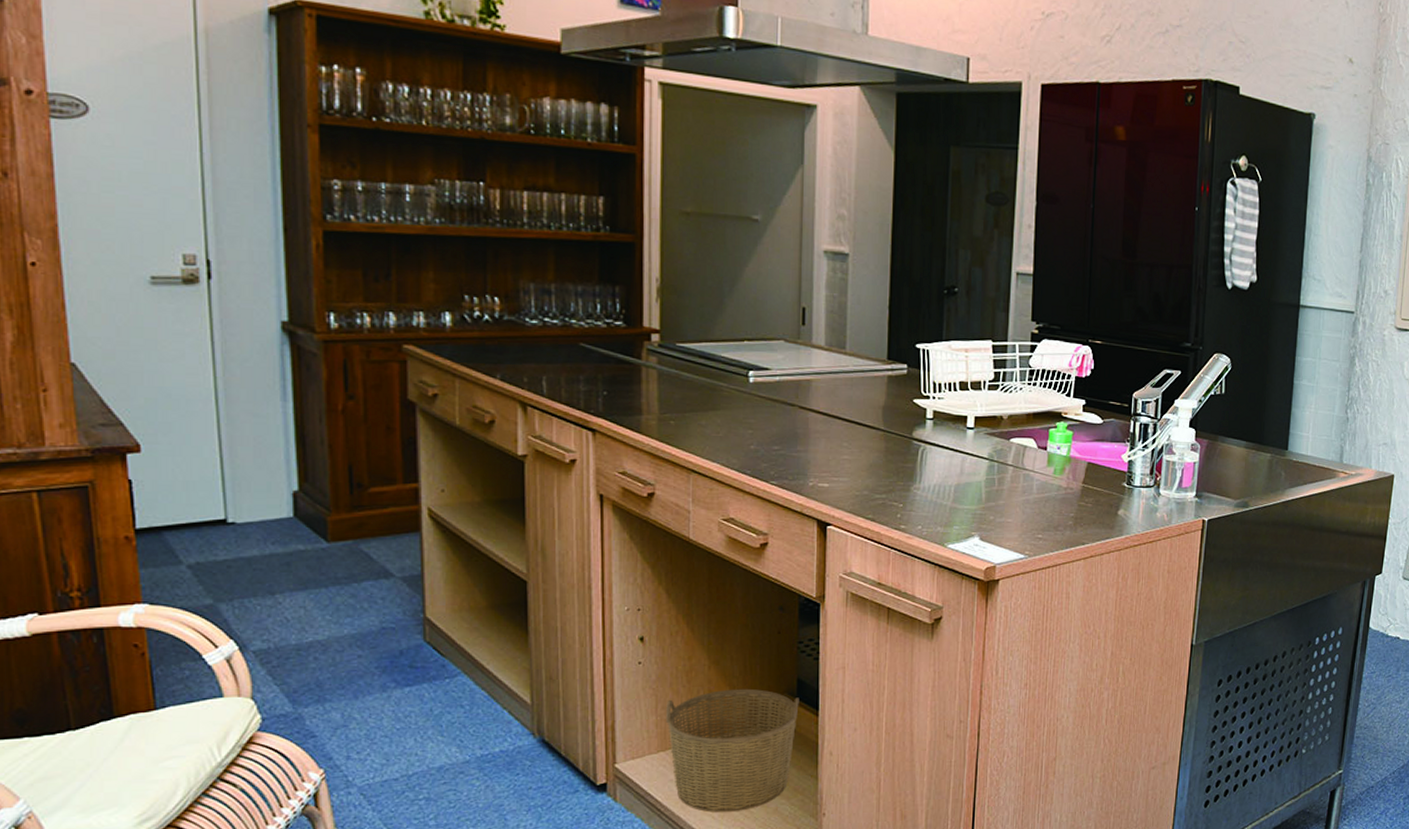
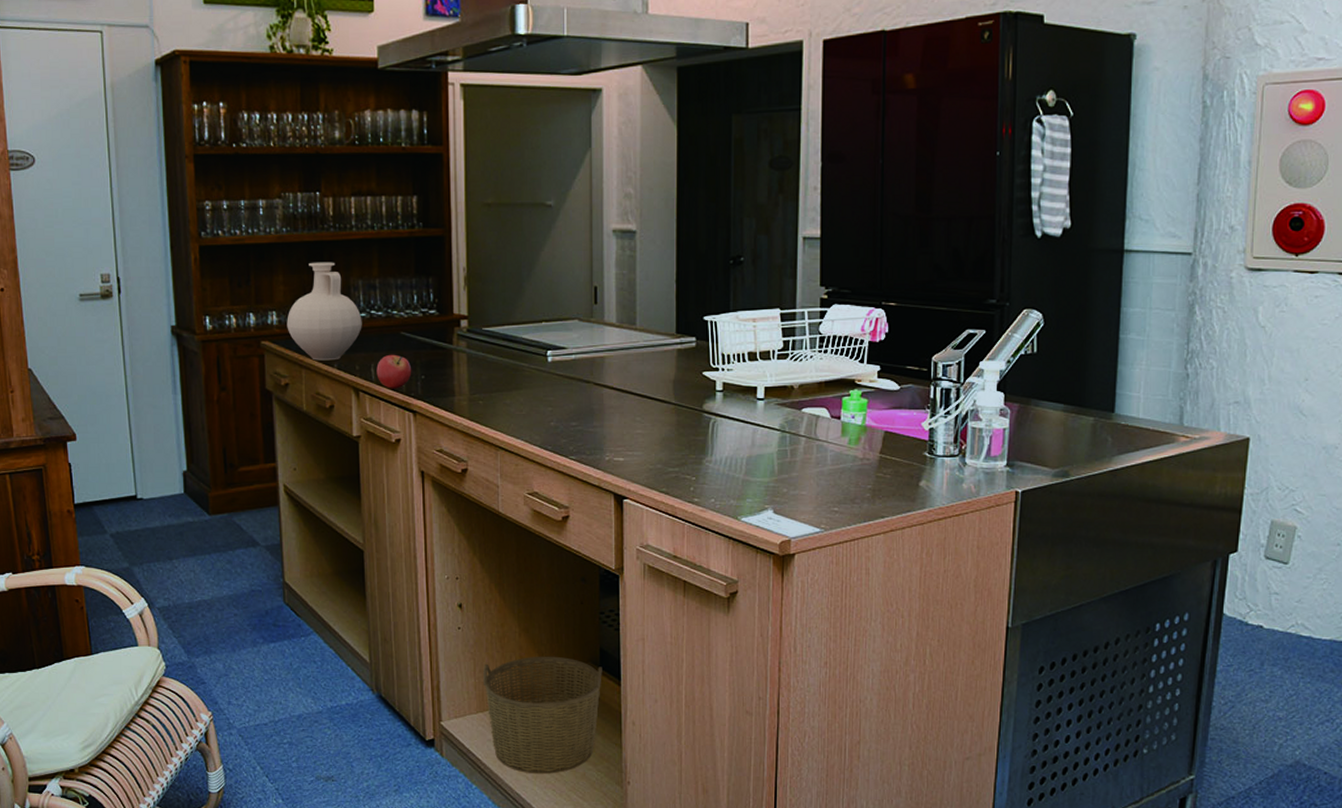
ceramic jug: none [437,260,533,371] -> present [287,262,362,361]
fruit: none [549,366,592,405] -> present [376,354,412,389]

